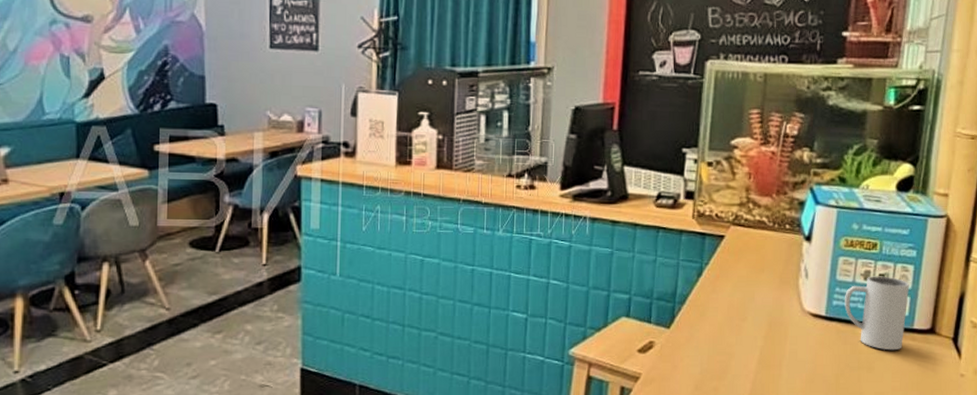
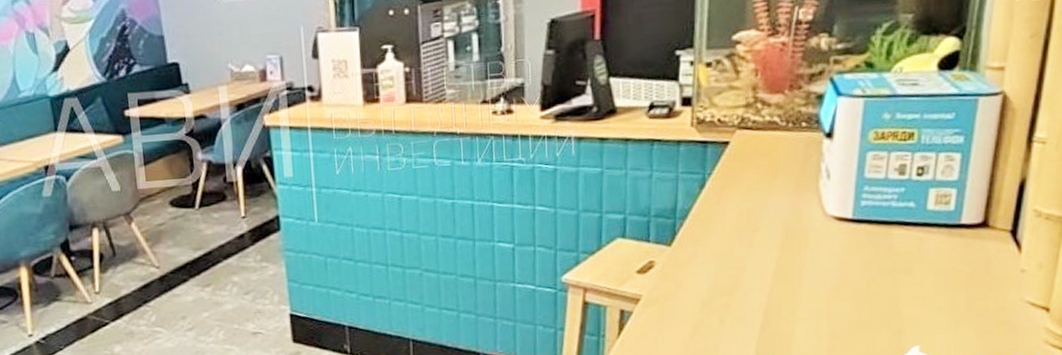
mug: present [844,276,909,351] -> none [875,168,955,250]

